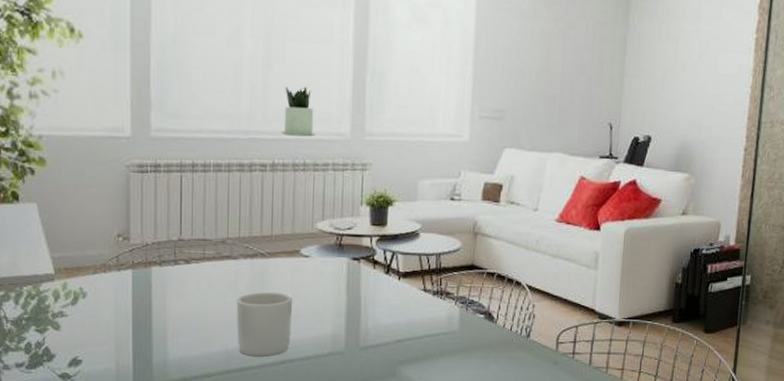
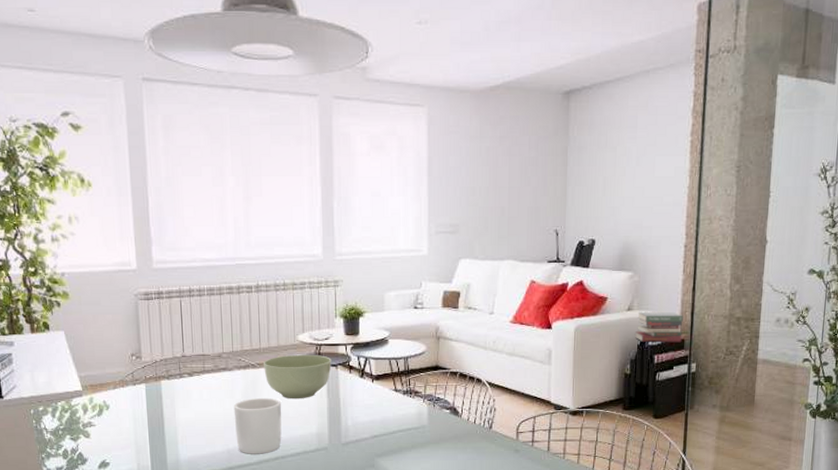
bowl: none [273,244,354,296] -> present [262,354,332,399]
planter: present [282,86,316,137] -> none [263,215,293,260]
books: none [689,218,740,253] -> present [635,312,683,343]

